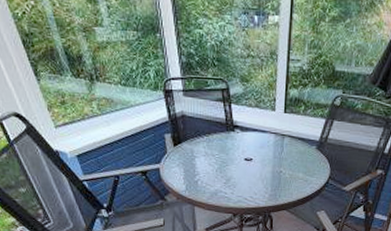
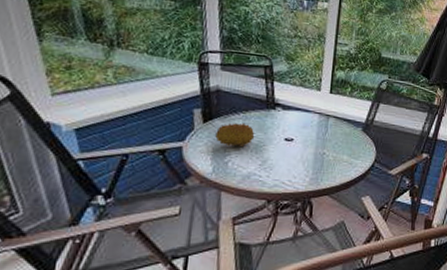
fruit: none [185,145,218,168] -> present [215,122,255,147]

